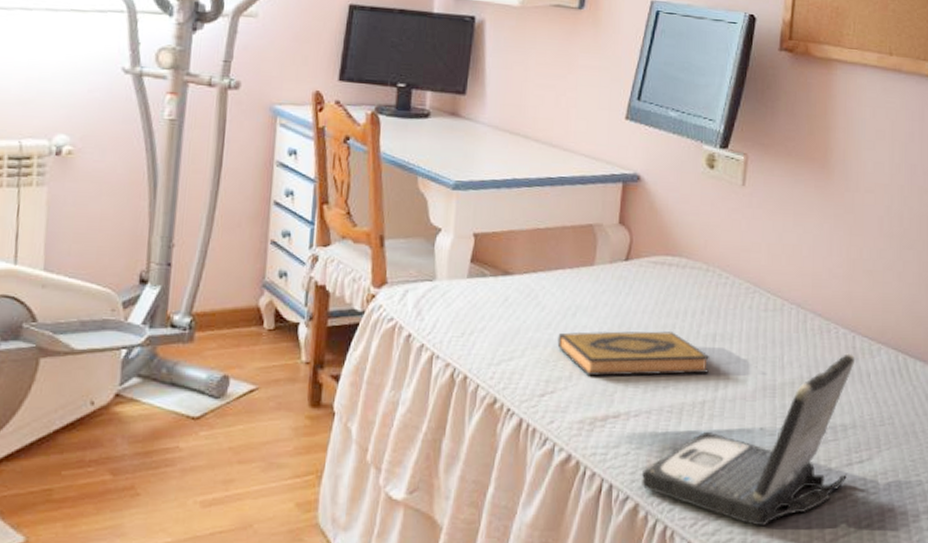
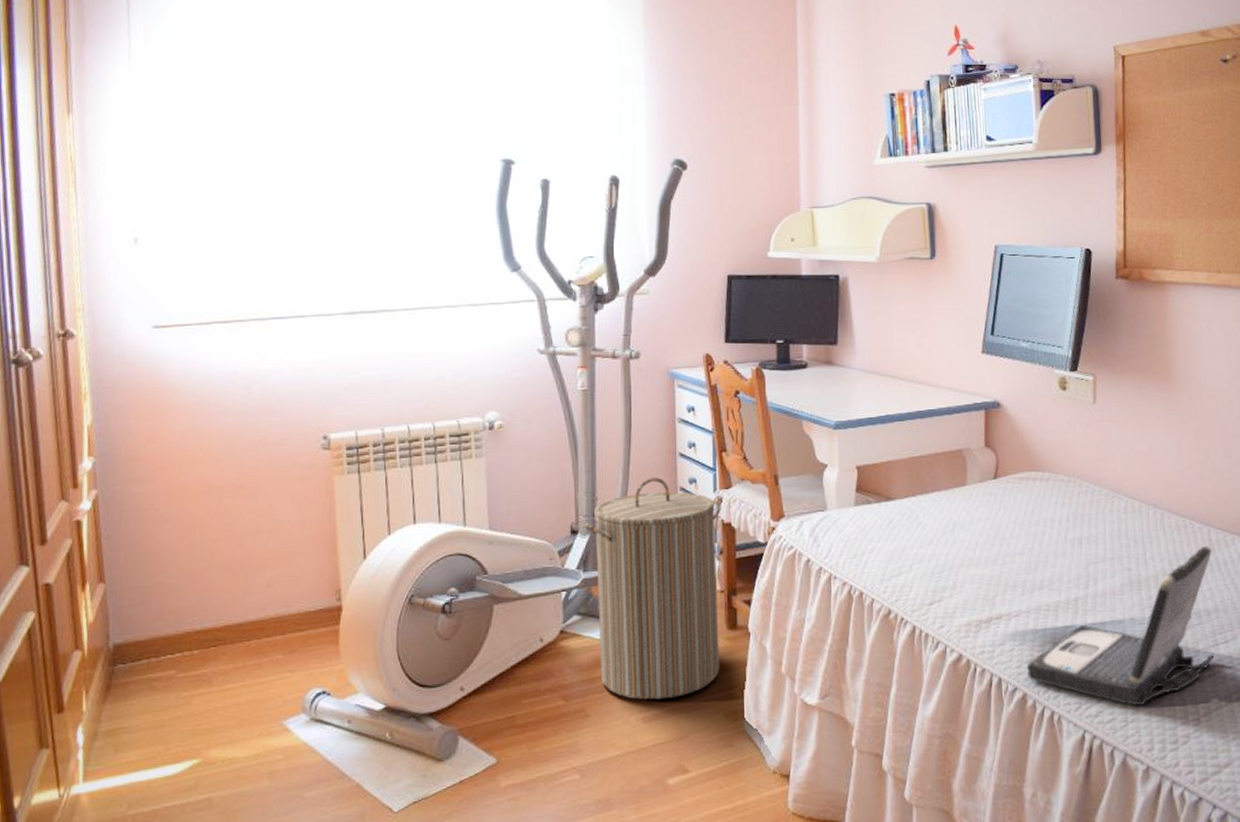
laundry hamper: none [155,226,317,482] -> present [584,477,721,700]
hardback book: present [557,331,710,377] -> none [940,539,1079,584]

